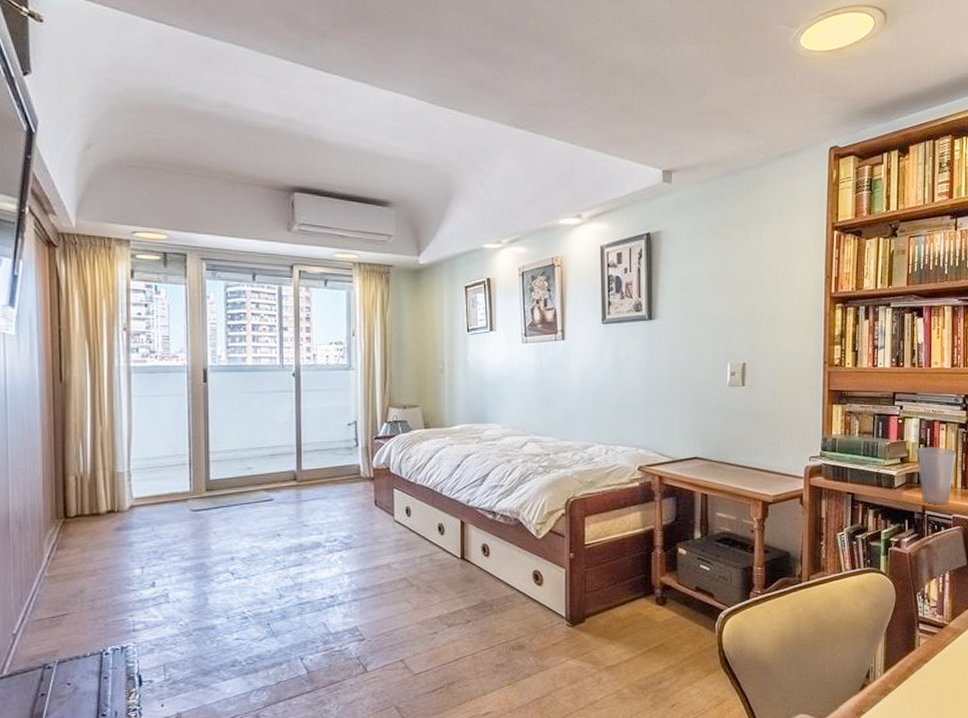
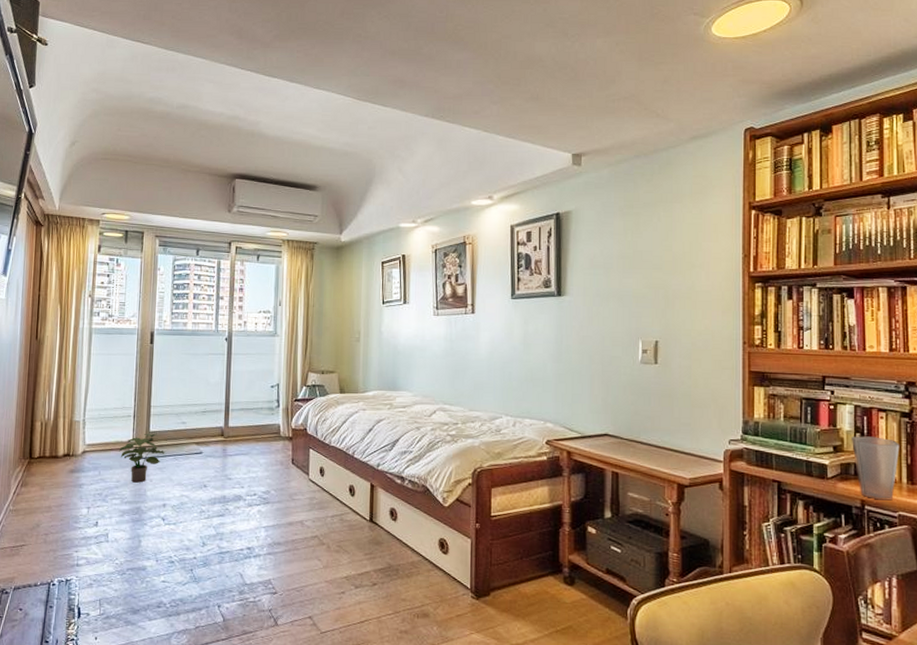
potted plant: none [175,483,230,537] -> present [119,434,165,483]

